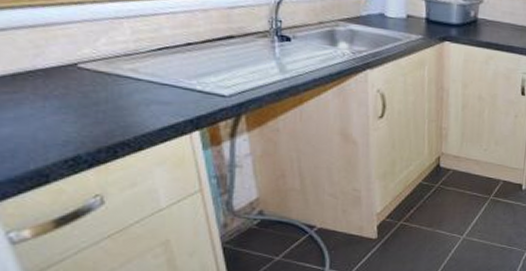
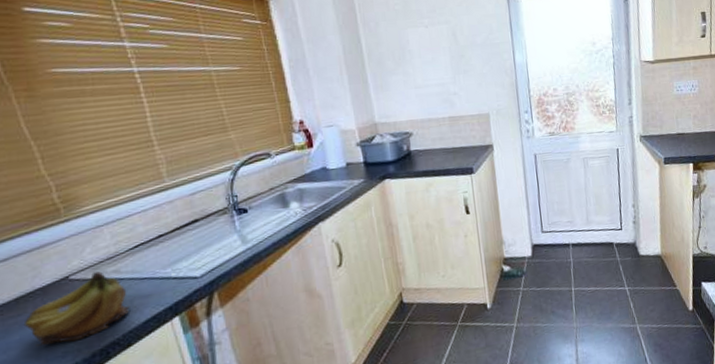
fruit: none [19,66,146,133] -> present [23,271,130,346]

